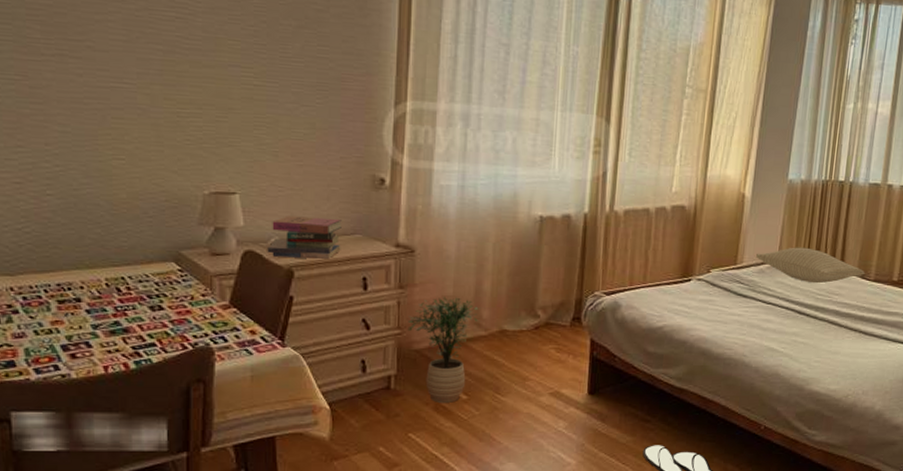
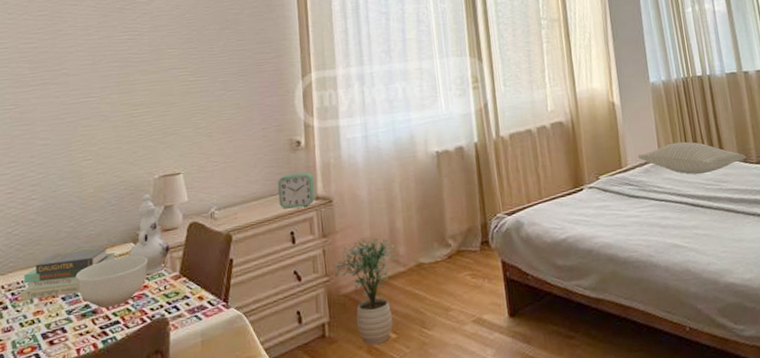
books: none [33,261,152,308] -> present [19,247,115,301]
bowl: none [103,276,192,329] -> present [75,255,148,309]
ewer: none [168,209,219,299] -> present [128,193,170,274]
books: present [267,216,342,259] -> none [208,182,270,225]
alarm clock: none [353,214,396,253] -> present [278,172,316,209]

